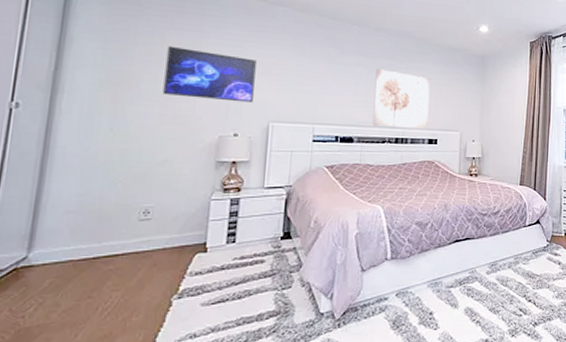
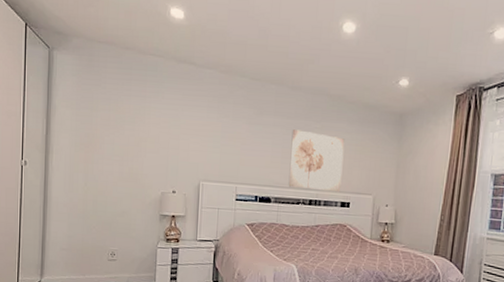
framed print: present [163,45,256,103] -> none [119,111,188,163]

